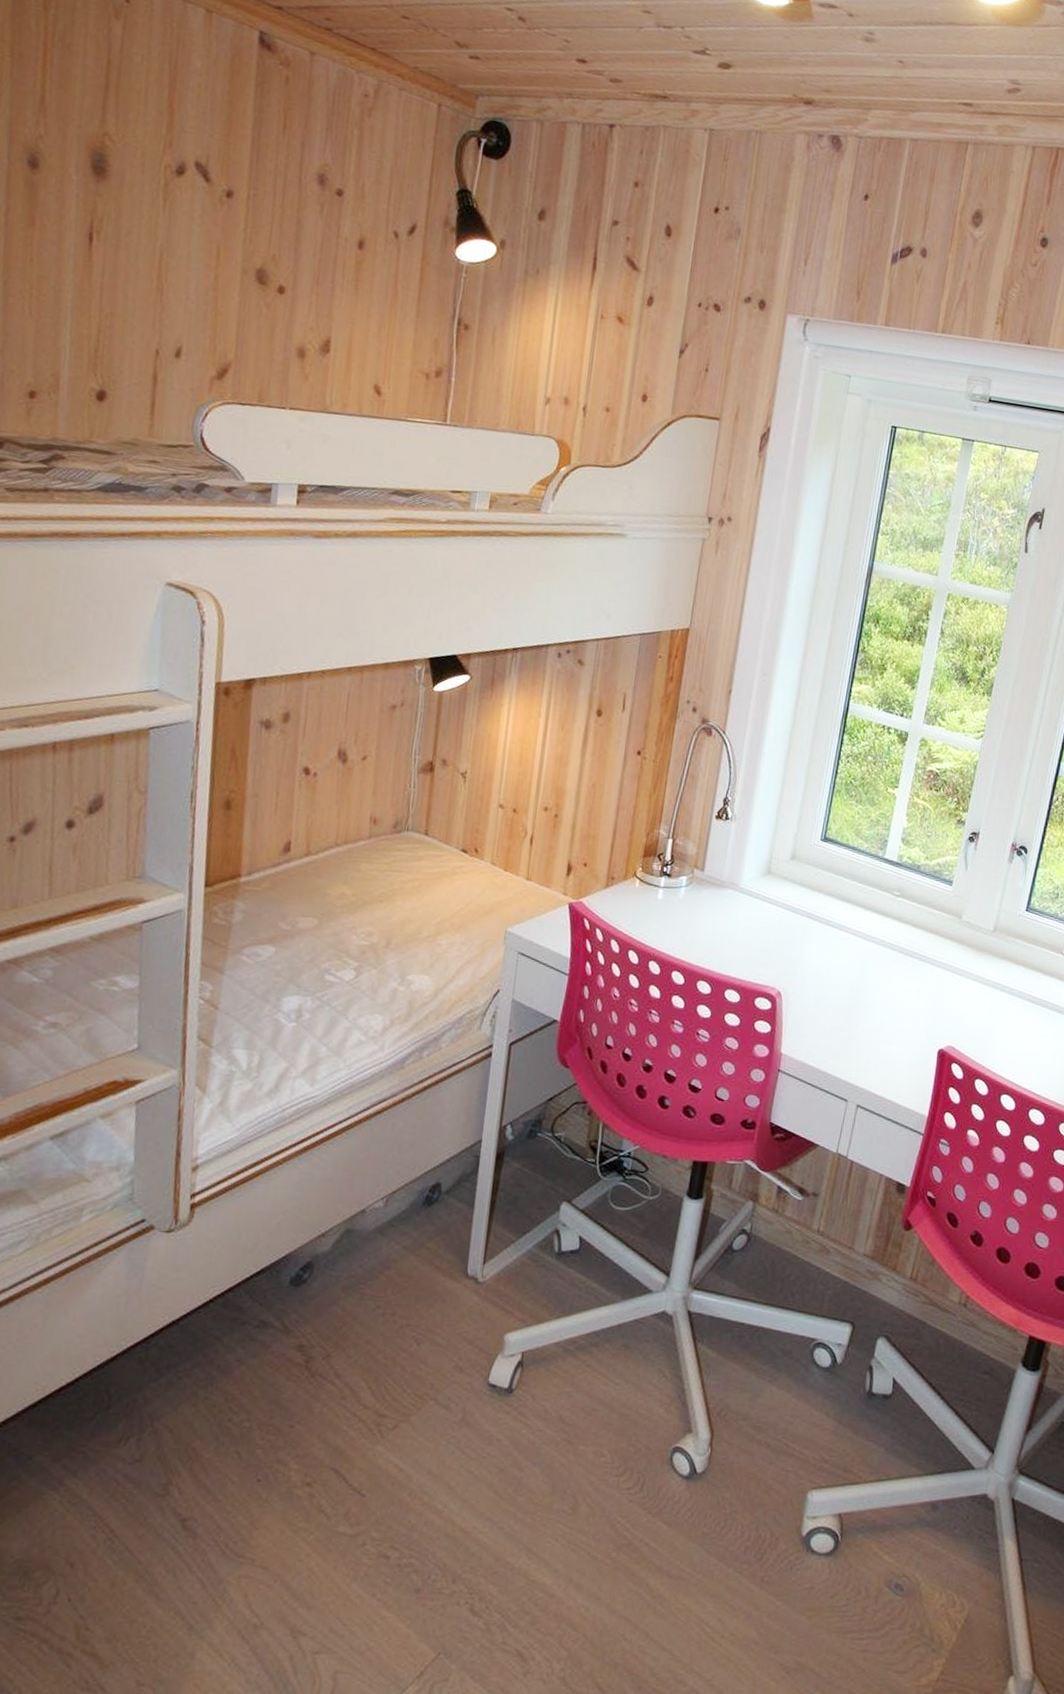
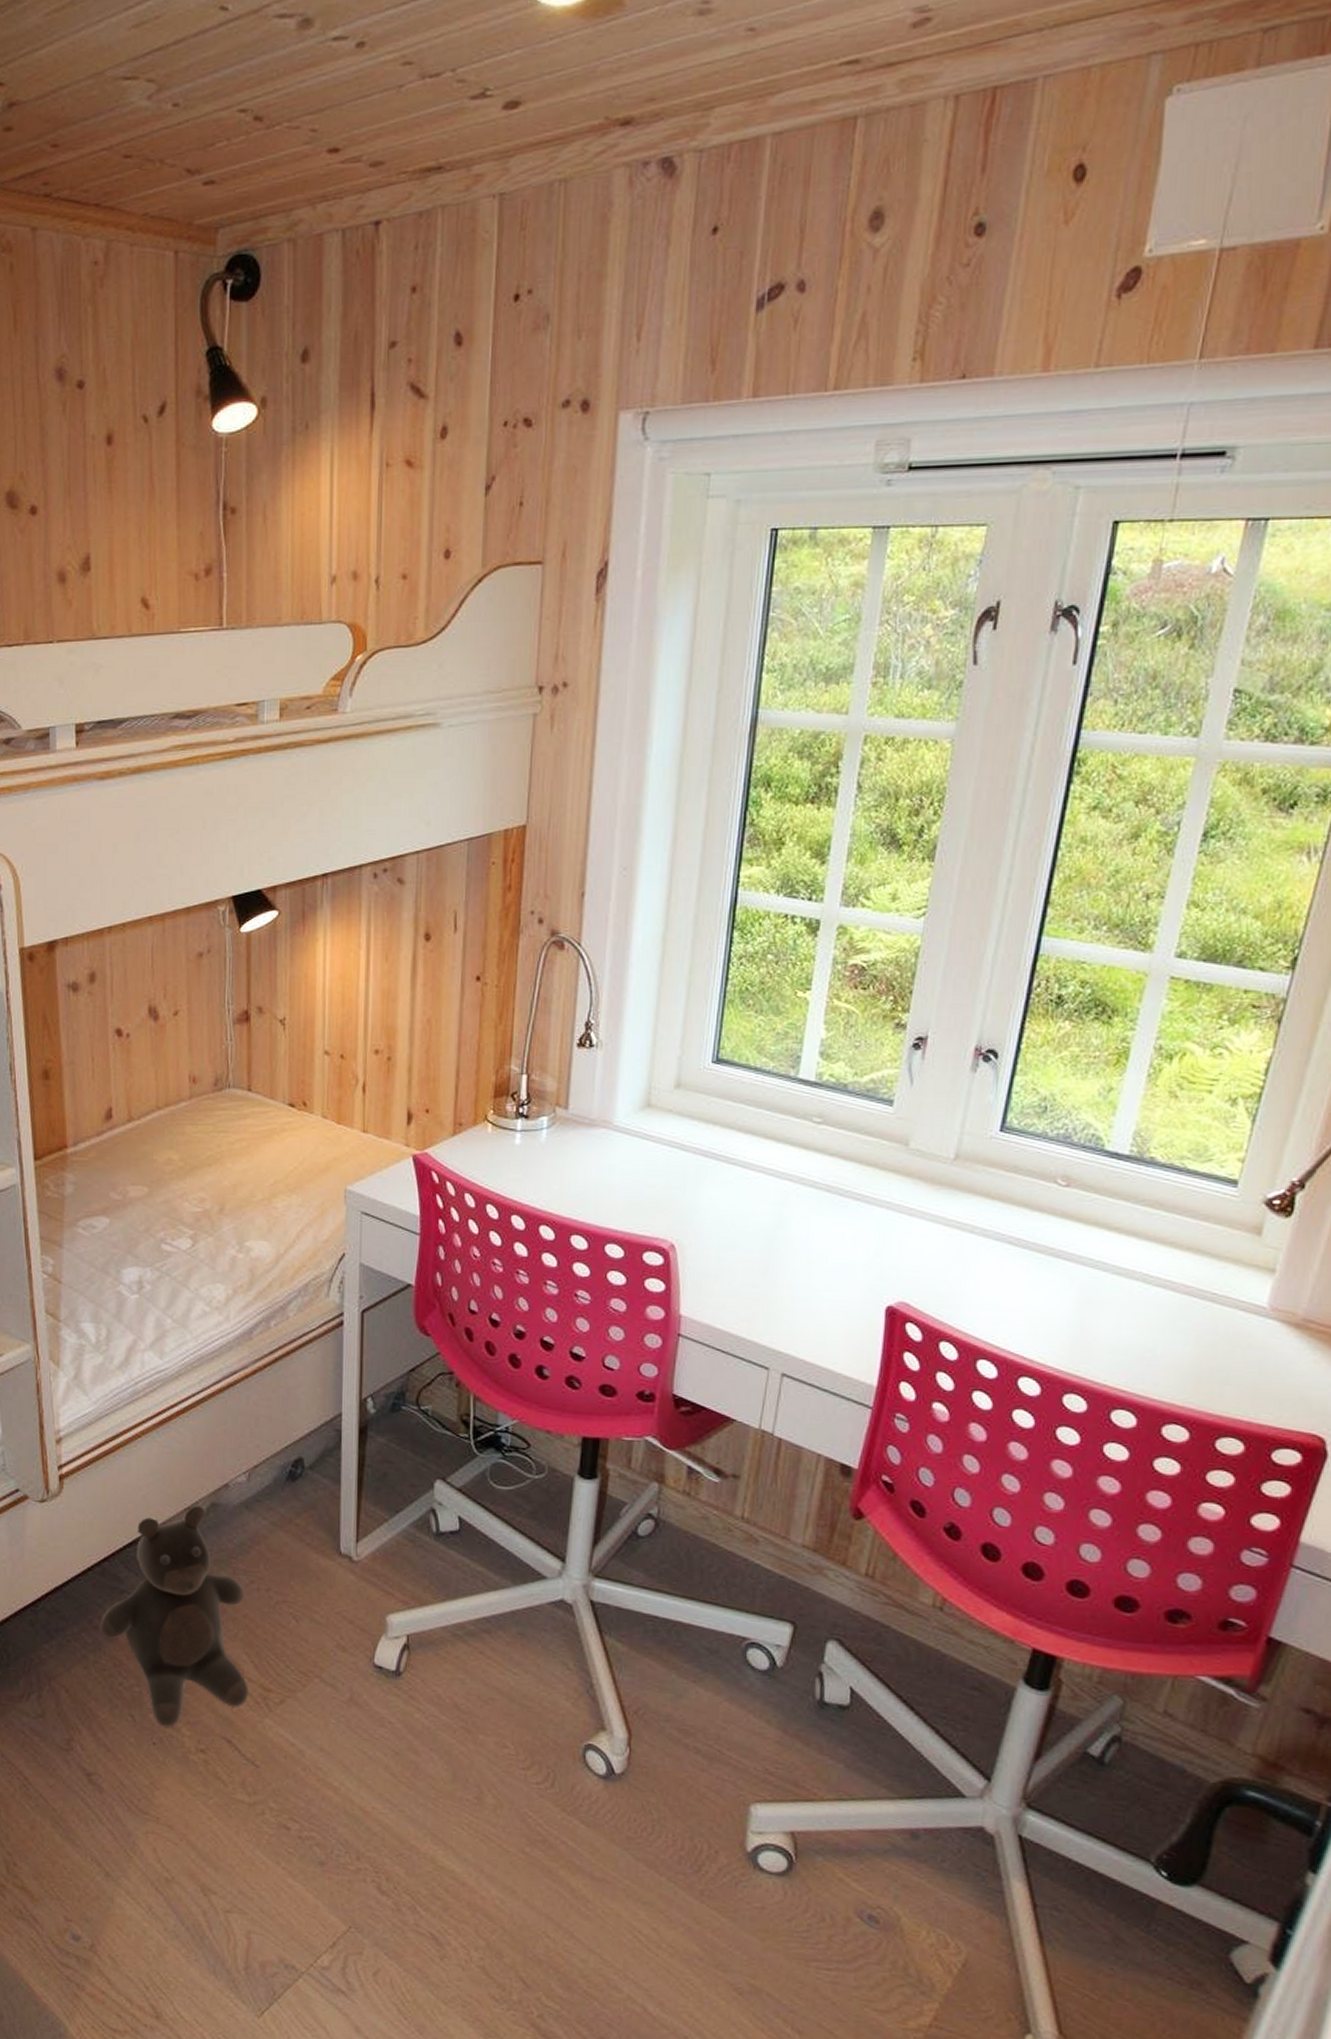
teddy bear: none [215,1232,370,1462] -> present [100,1505,249,1728]

